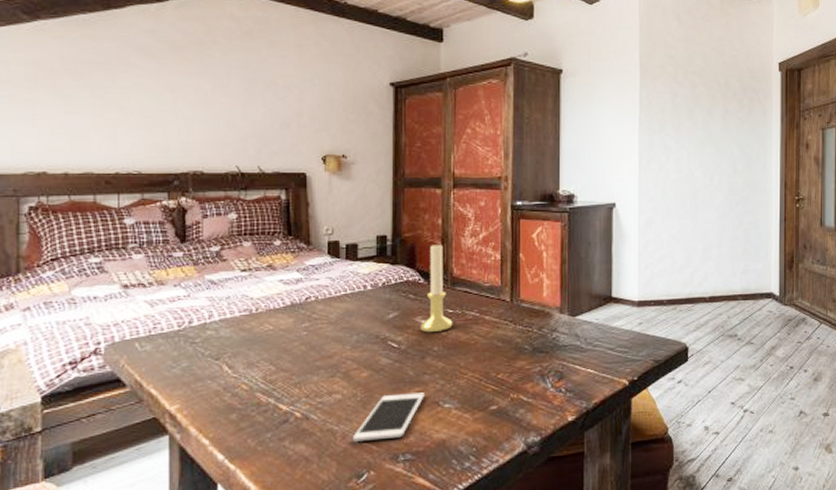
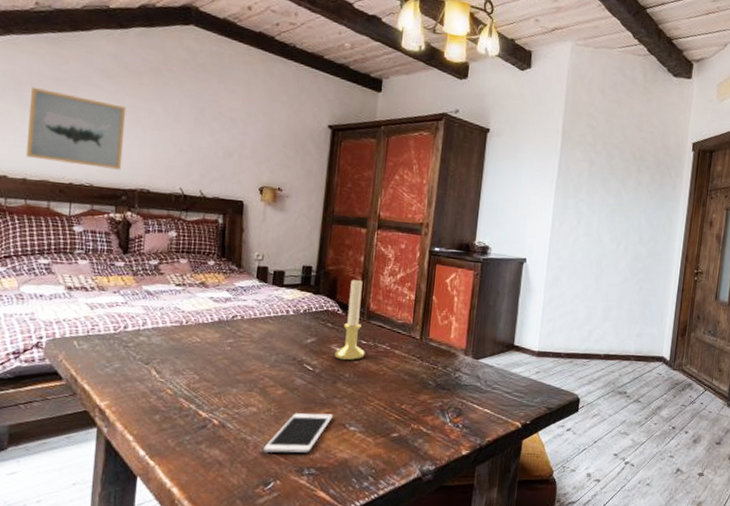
wall art: none [64,73,171,153] -> present [26,86,127,170]

